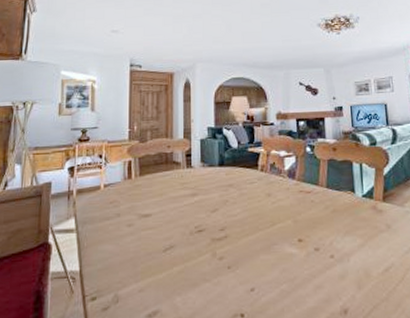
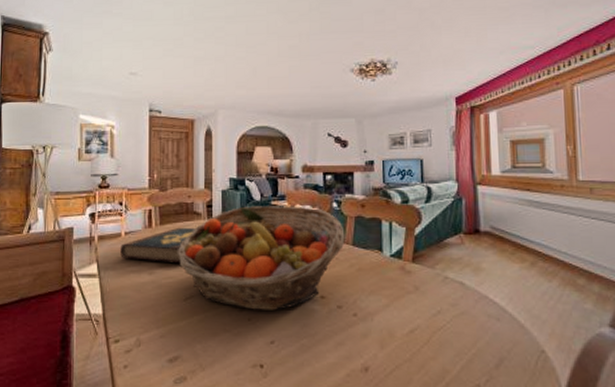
book: none [99,177,174,214] -> present [120,227,195,264]
fruit basket: none [156,152,319,258] -> present [177,206,345,310]

